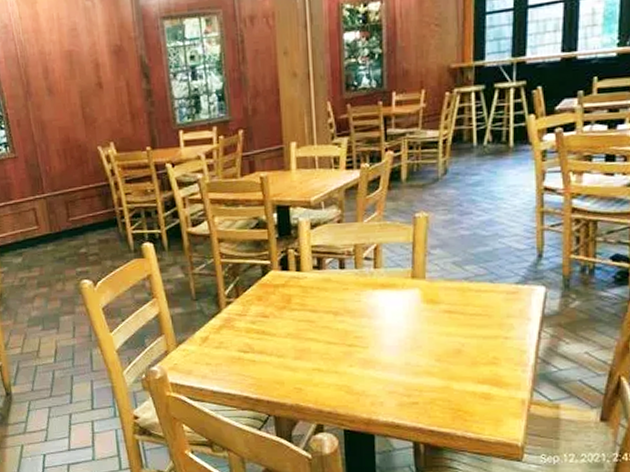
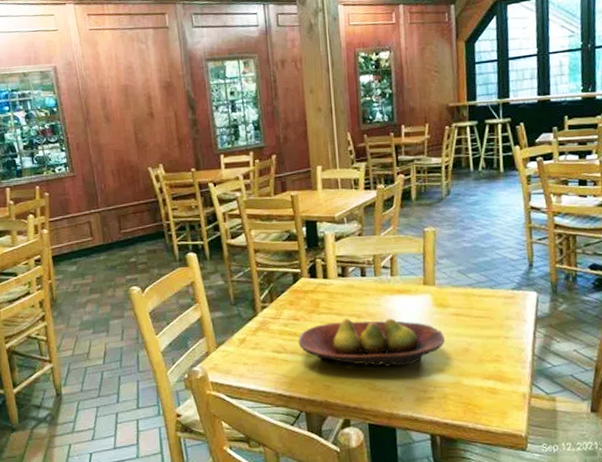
fruit bowl: none [266,315,434,369] -> present [298,318,445,367]

